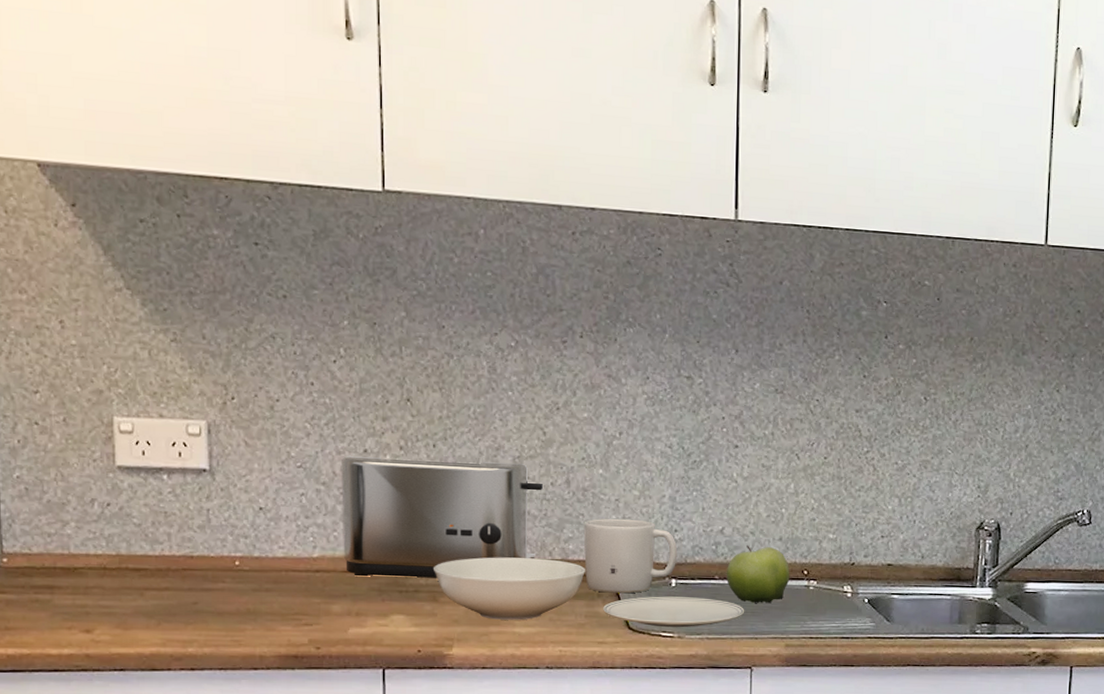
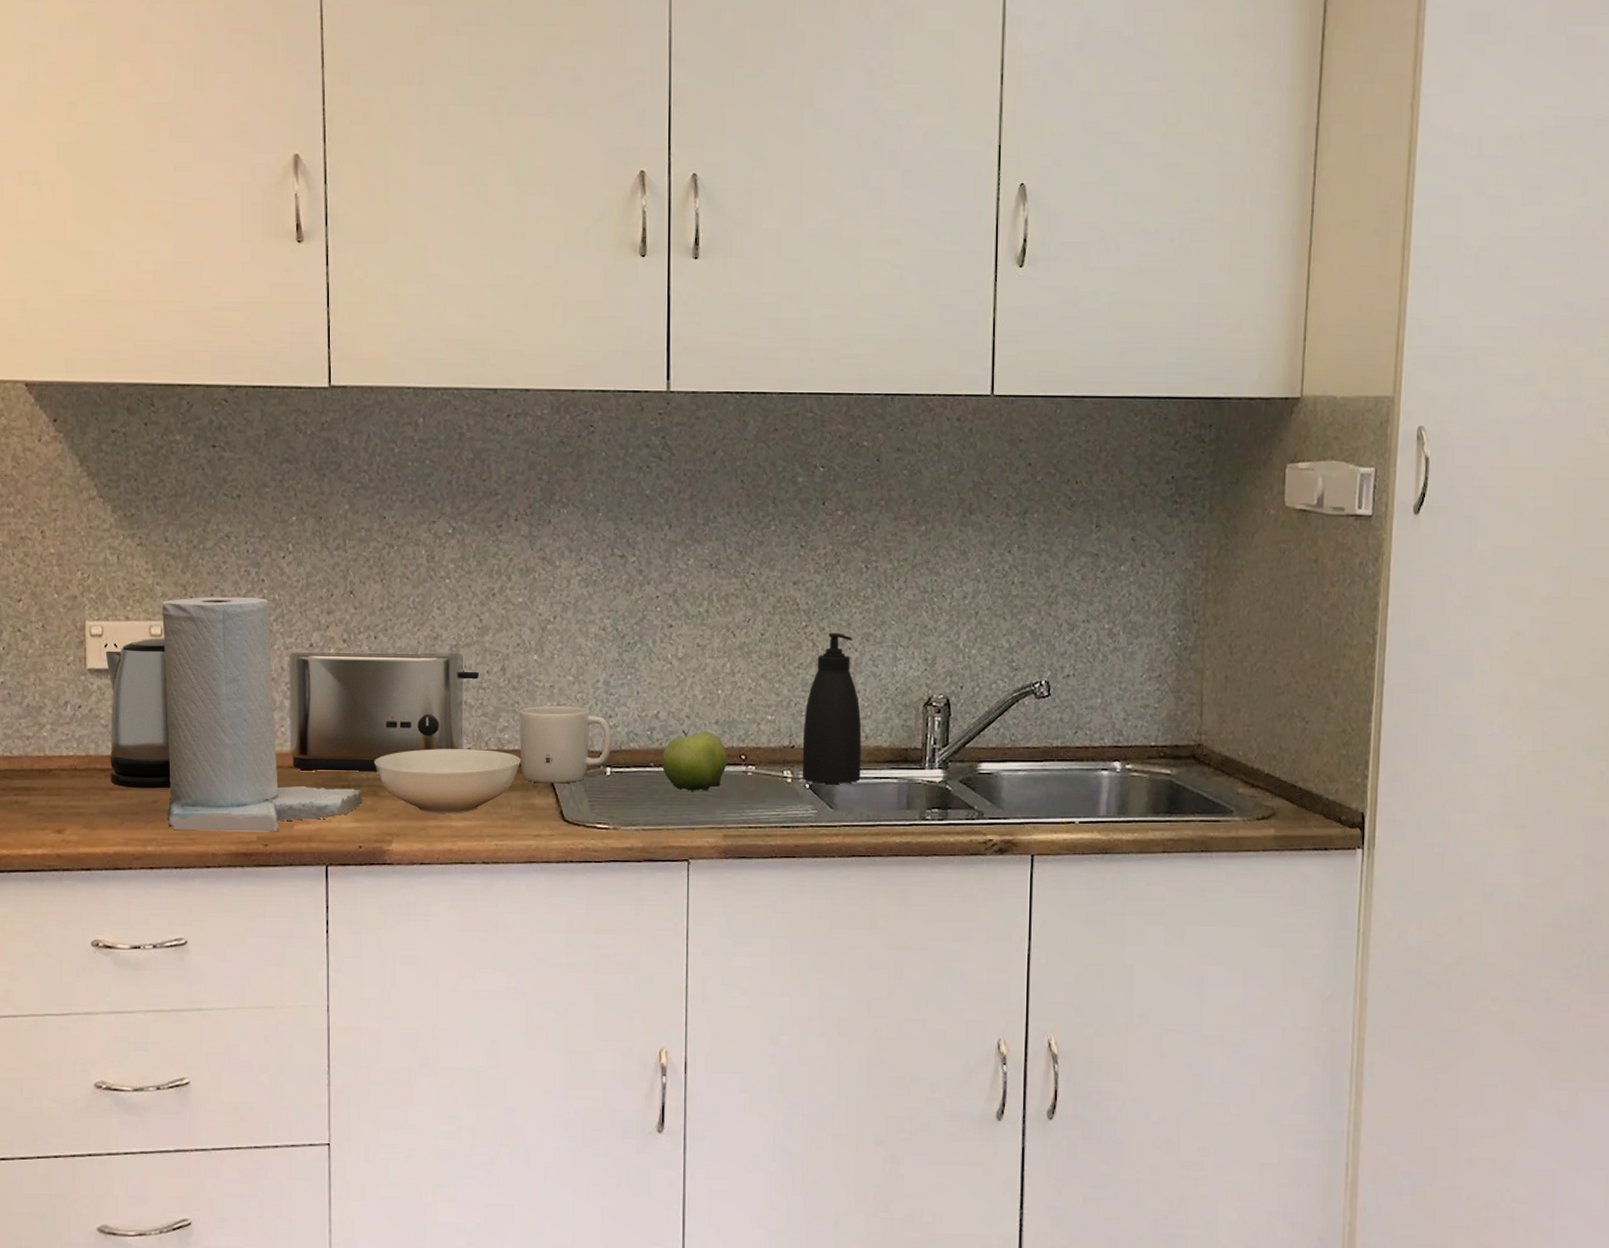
kettle: none [136,437,213,591] -> present [105,638,171,789]
paper towel: none [200,397,421,636] -> present [162,596,362,832]
plate: present [603,596,745,628] -> none [538,786,681,819]
soap dispenser: none [861,459,918,599] -> present [802,632,862,784]

